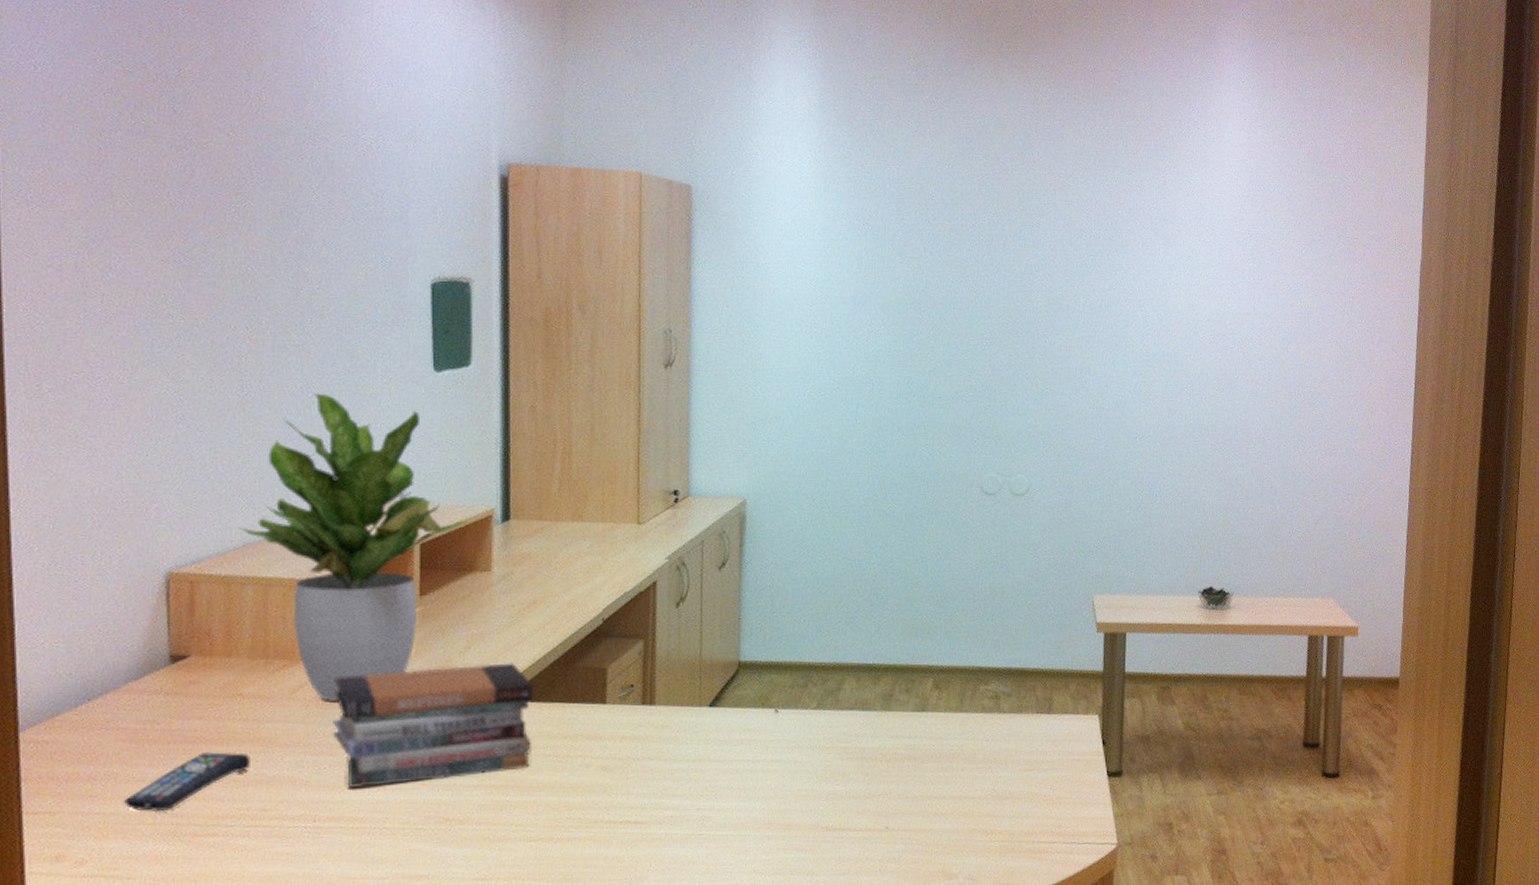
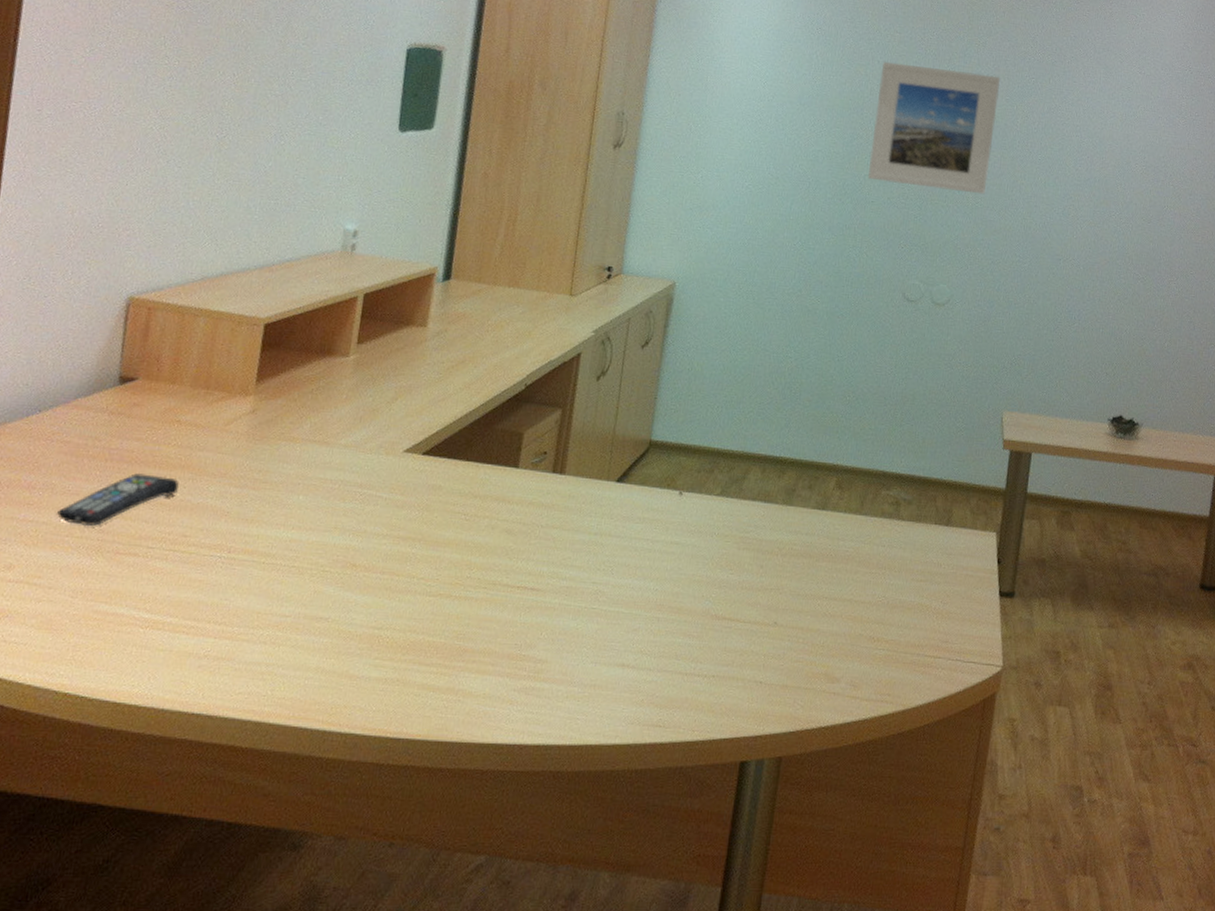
potted plant: present [238,393,467,703] -> none [199,141,410,439]
book stack: present [331,663,534,789] -> none [256,414,453,526]
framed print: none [932,252,1059,380] -> present [867,61,1001,195]

